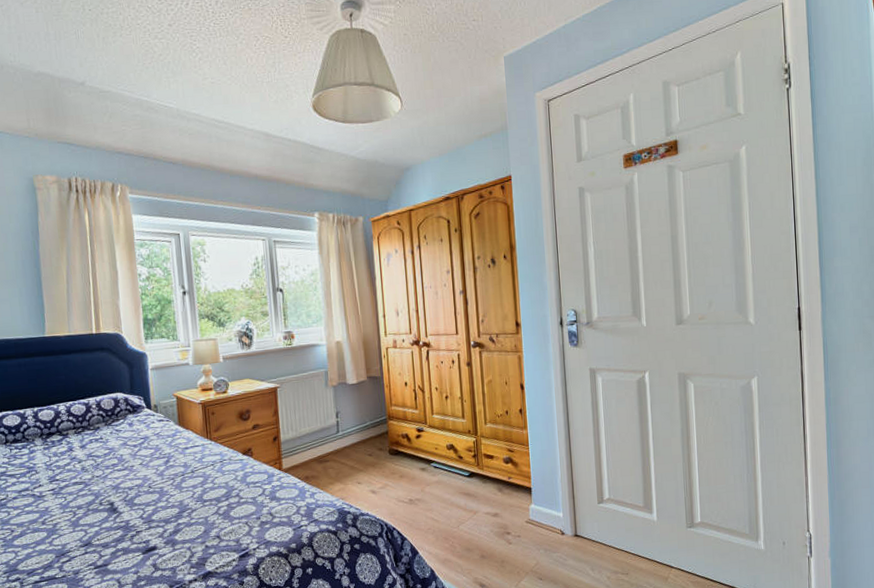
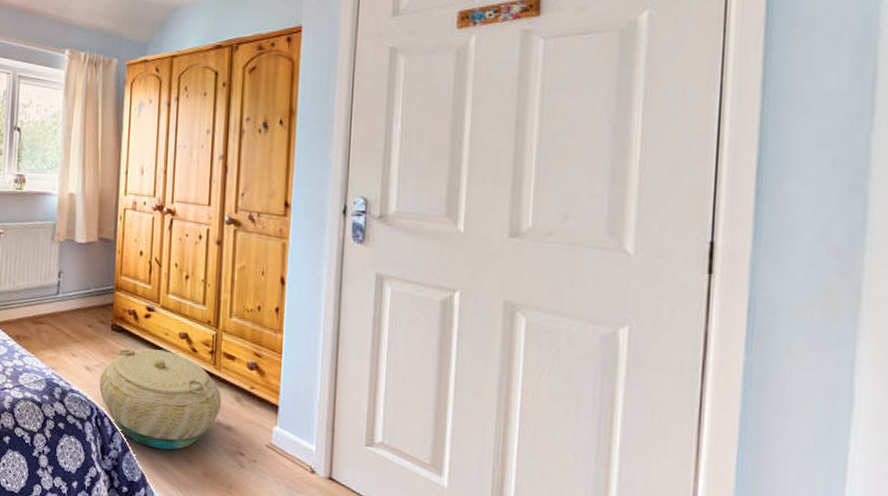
basket: none [385,462,488,546] -> present [99,348,222,450]

